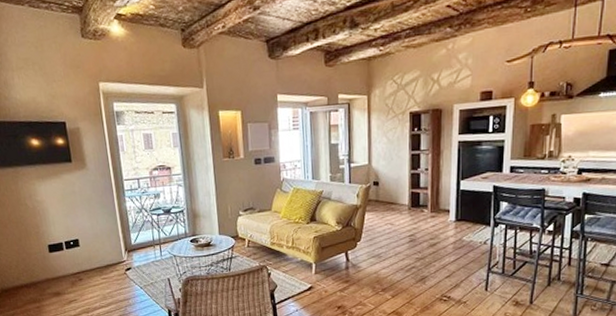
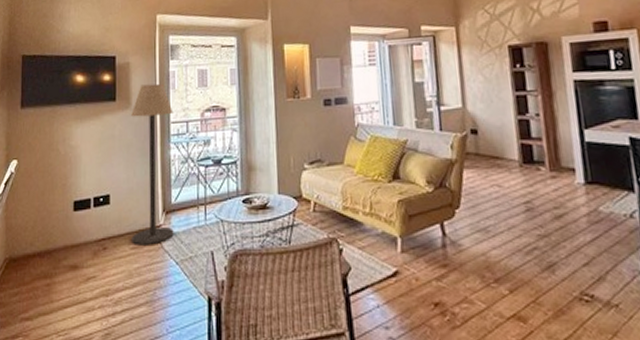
floor lamp: none [86,146,137,276] -> present [130,83,174,246]

